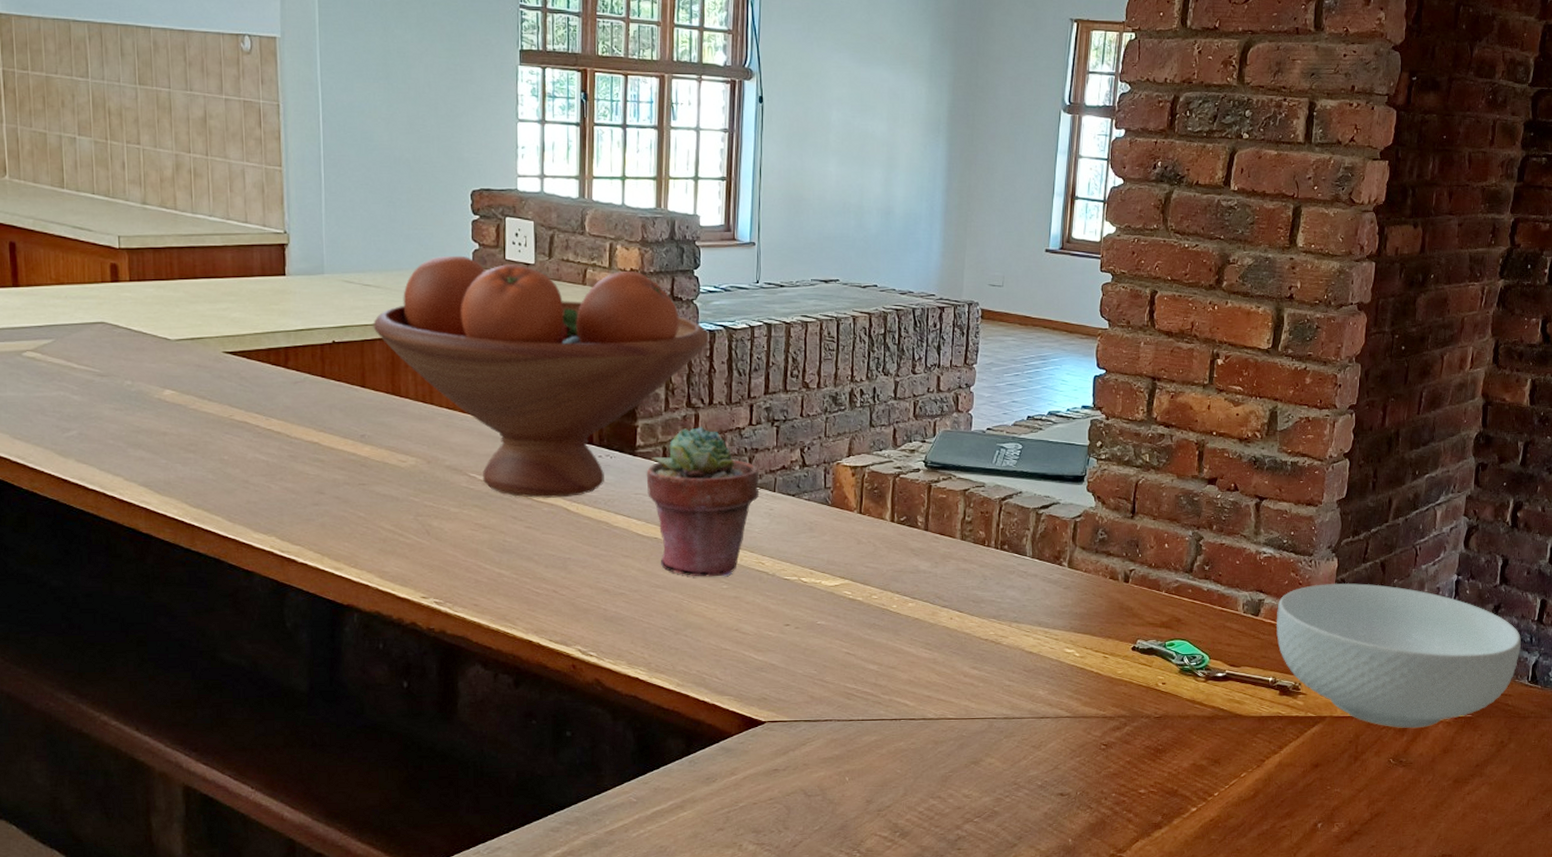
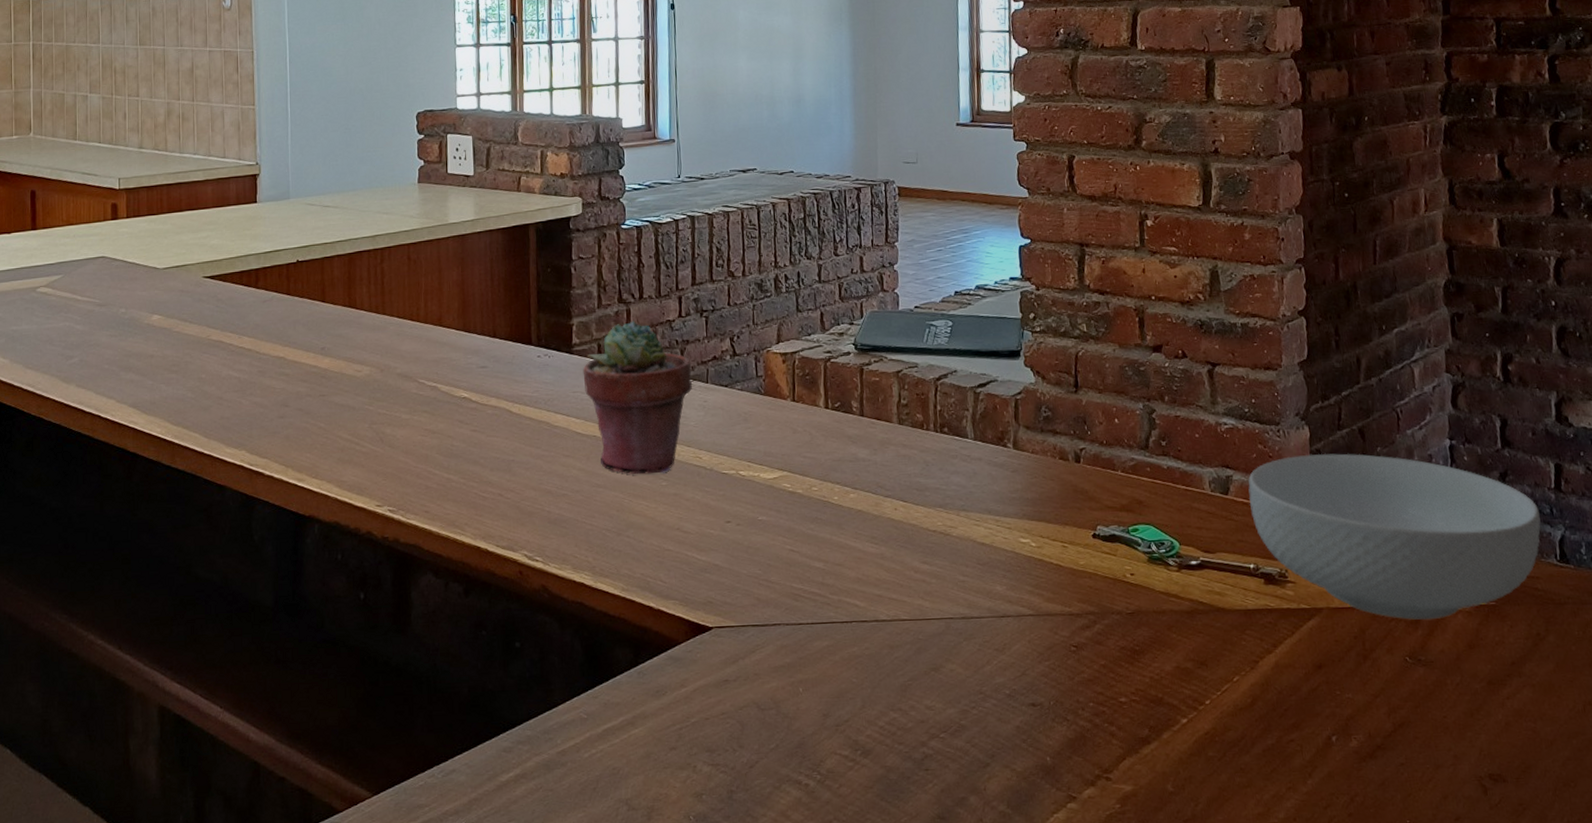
fruit bowl: present [373,255,709,498] -> none [332,173,636,401]

